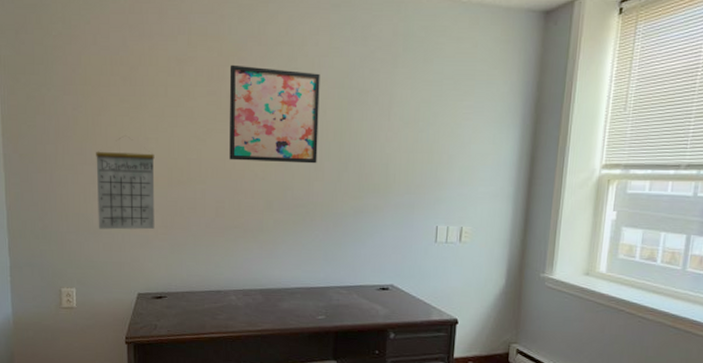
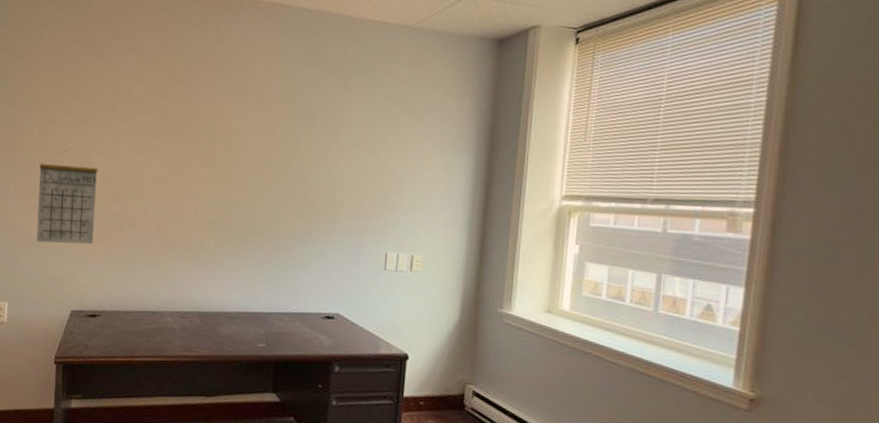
wall art: present [229,64,320,164] -> none [173,82,269,184]

